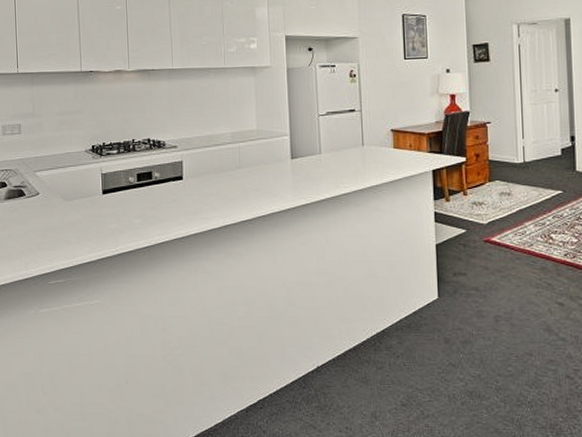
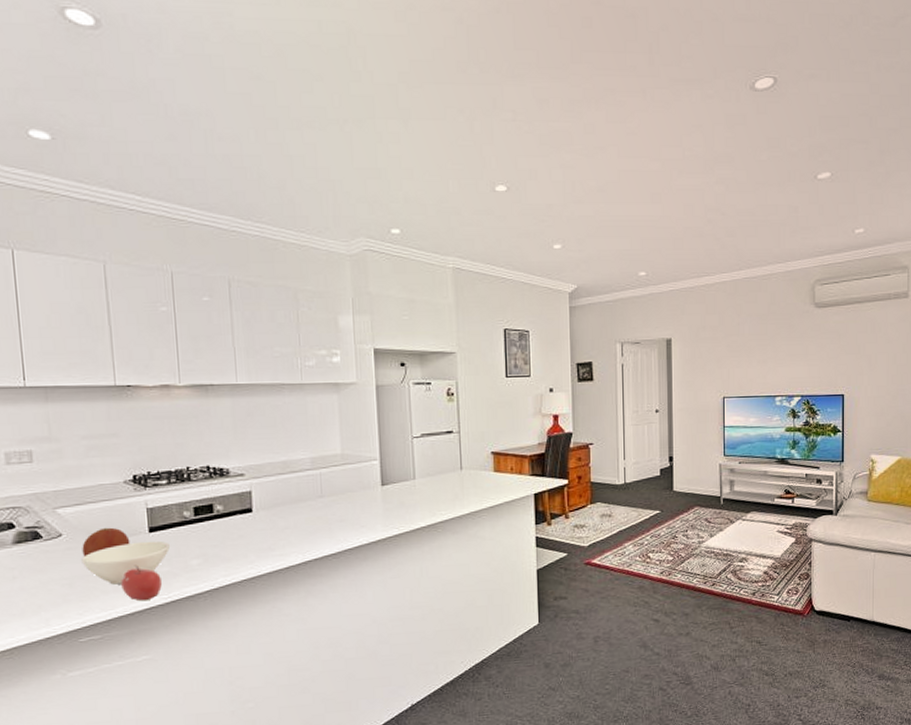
bowl: none [52,201,118,237] -> present [81,541,170,585]
fruit: none [53,188,88,213] -> present [82,527,131,558]
fruit: none [80,221,111,253] -> present [121,565,162,601]

